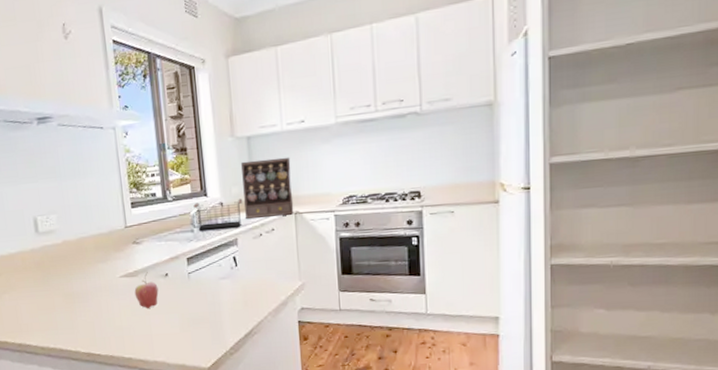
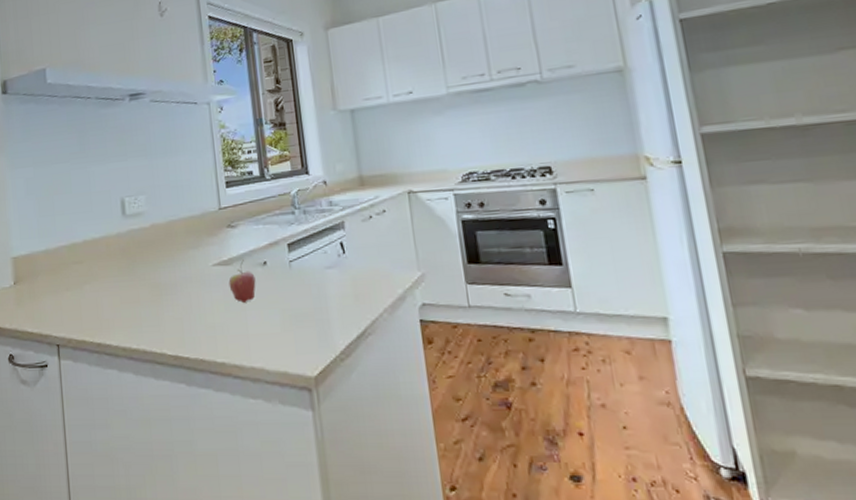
dish rack: present [193,198,243,232] -> none [294,176,349,214]
spice rack: present [241,157,294,219] -> none [345,130,408,199]

